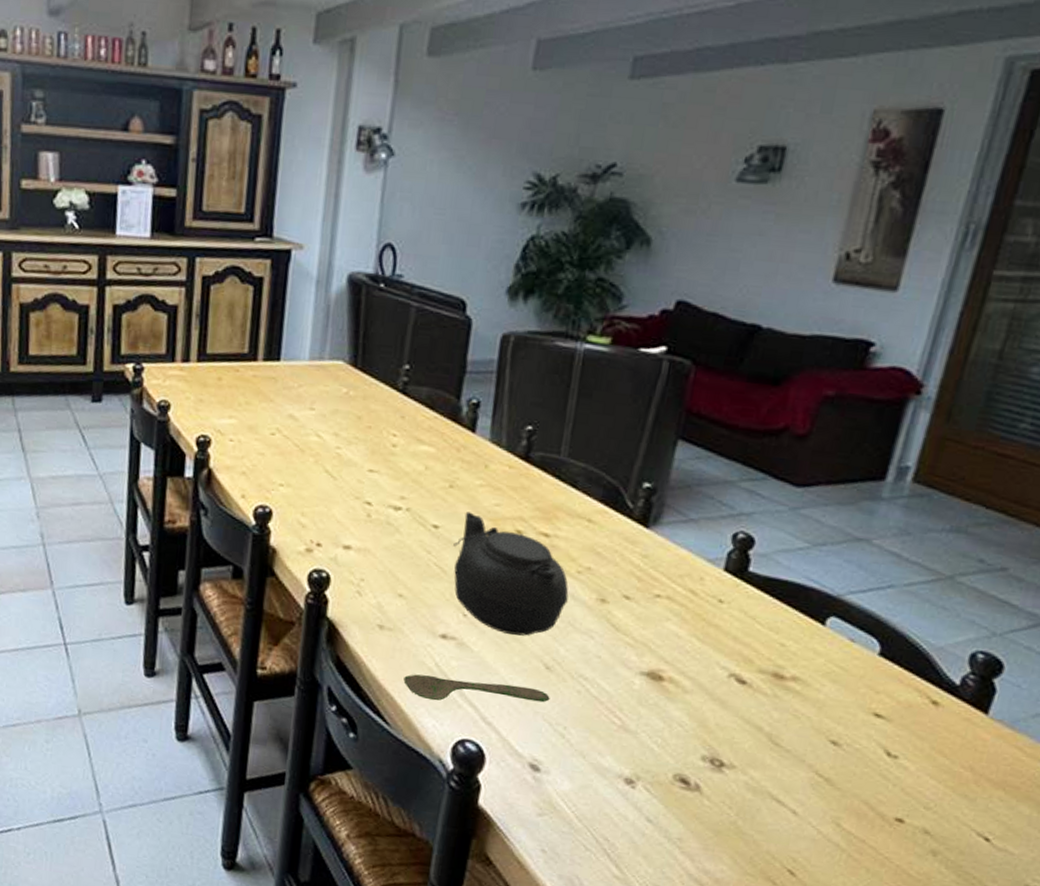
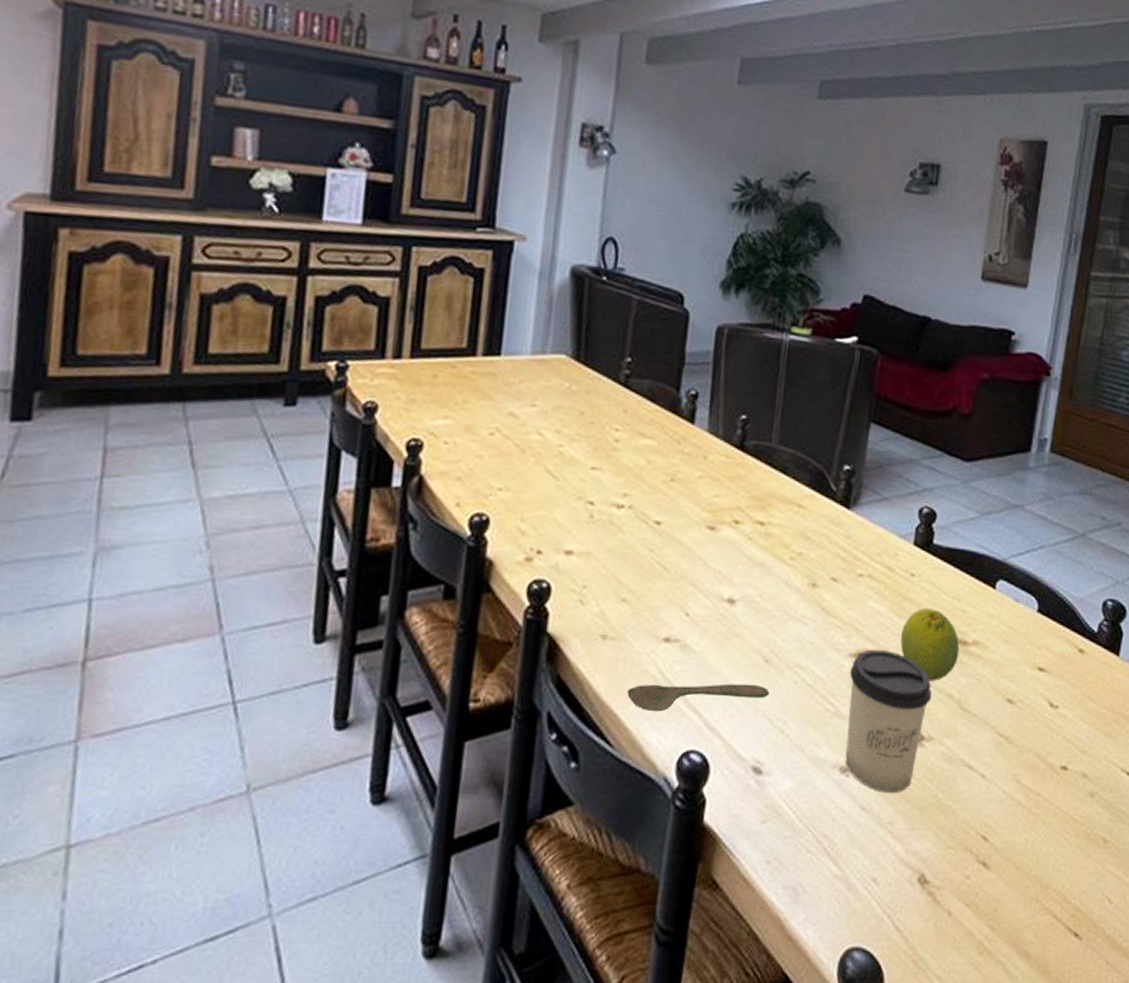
teapot: present [453,512,569,636] -> none [675,505,783,630]
cup: none [631,670,737,813] -> present [845,649,932,793]
fruit: none [701,636,775,711] -> present [900,607,960,681]

